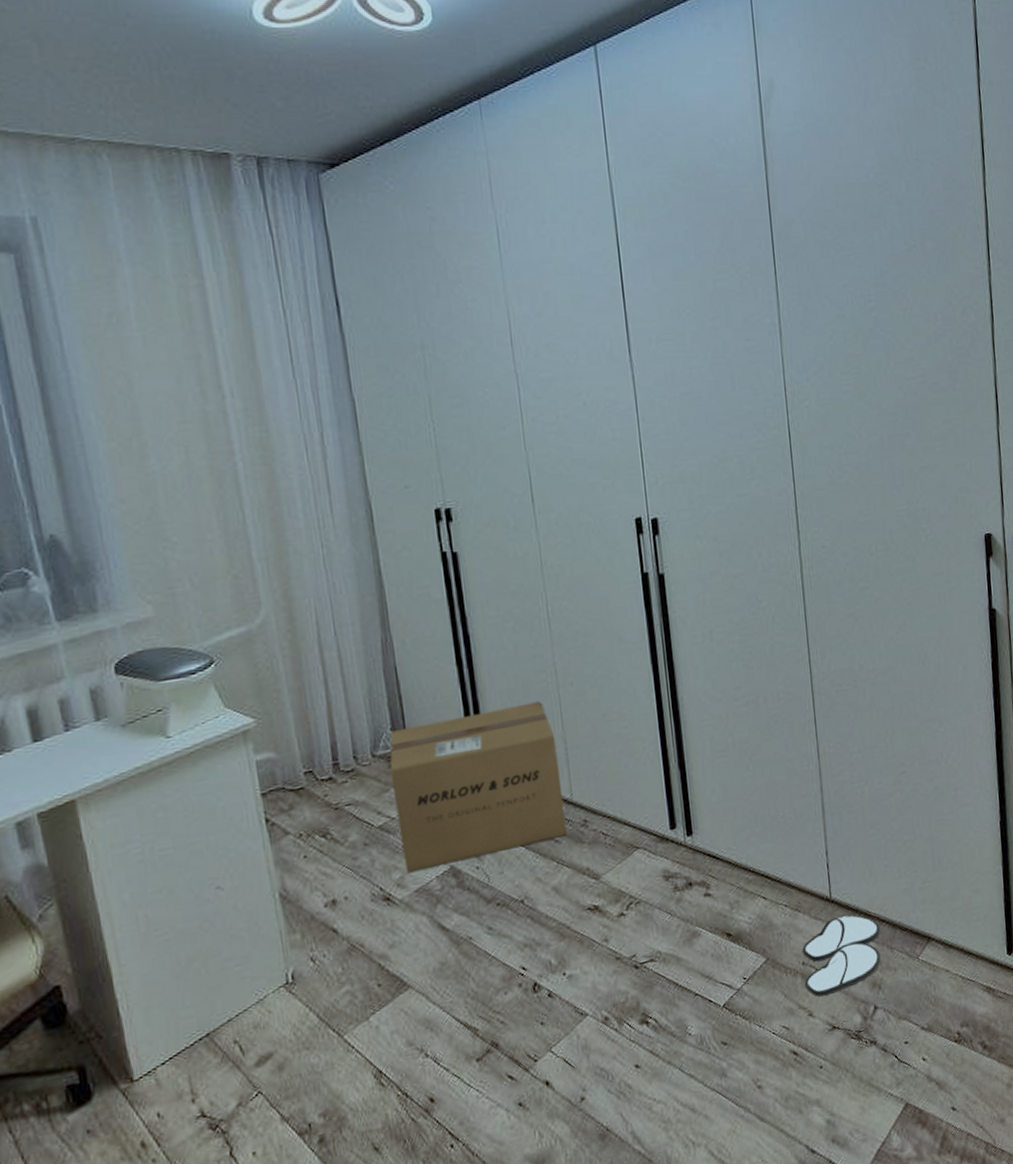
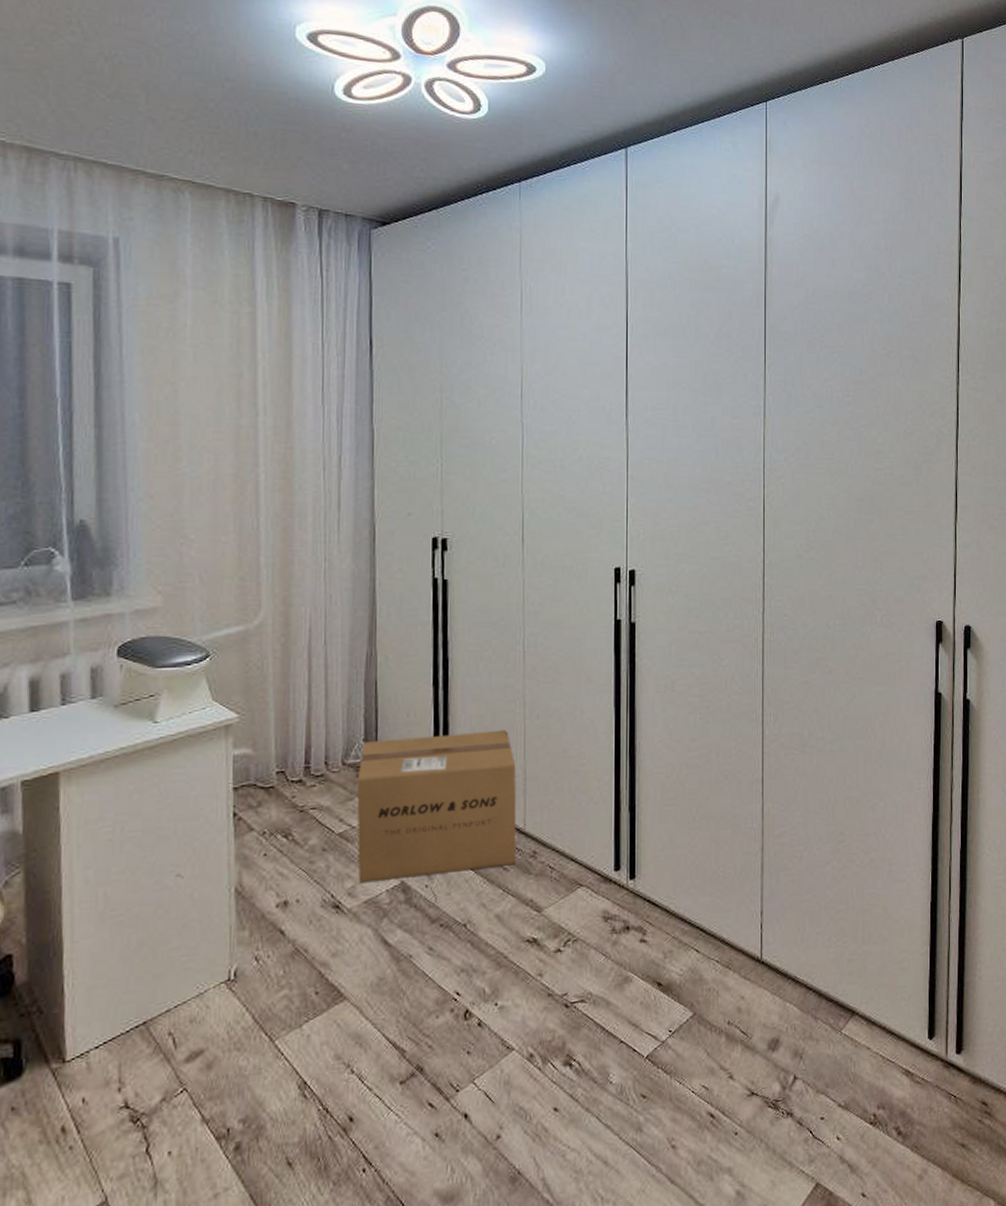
slippers: present [803,915,881,997] -> none [728,979,807,1060]

